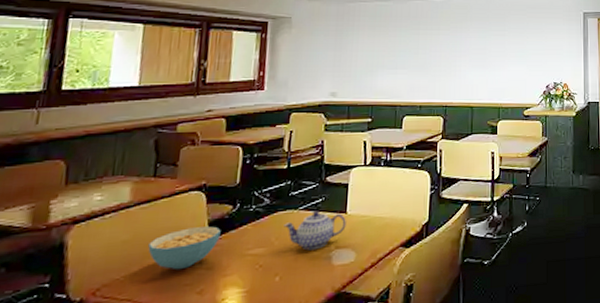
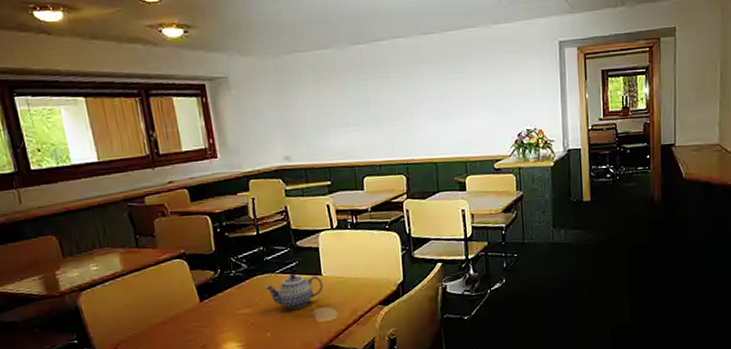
cereal bowl: present [148,226,221,270] -> none [149,290,210,328]

